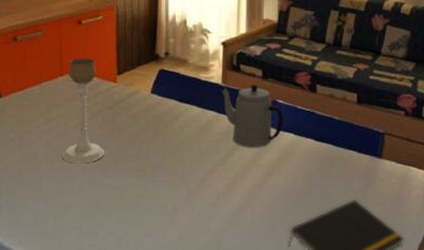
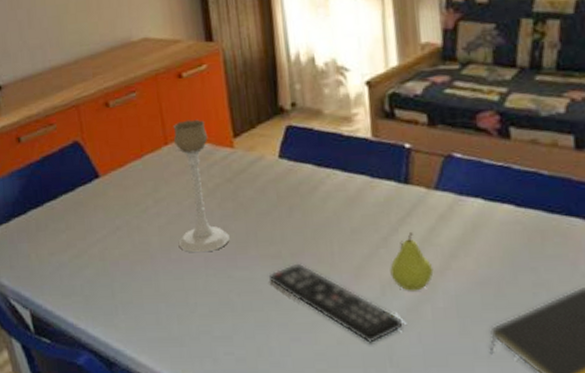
remote control: none [133,175,230,239] -> present [269,263,403,344]
teapot: present [221,84,283,148] -> none [372,134,465,222]
fruit: none [224,156,255,199] -> present [390,233,434,291]

